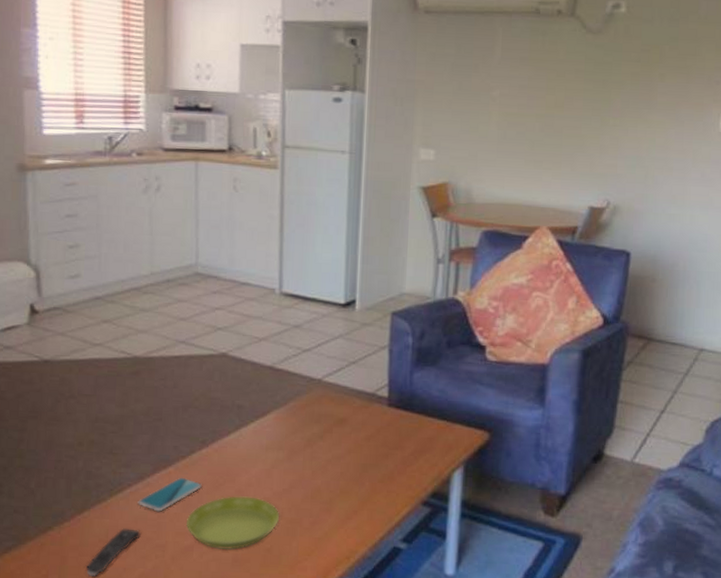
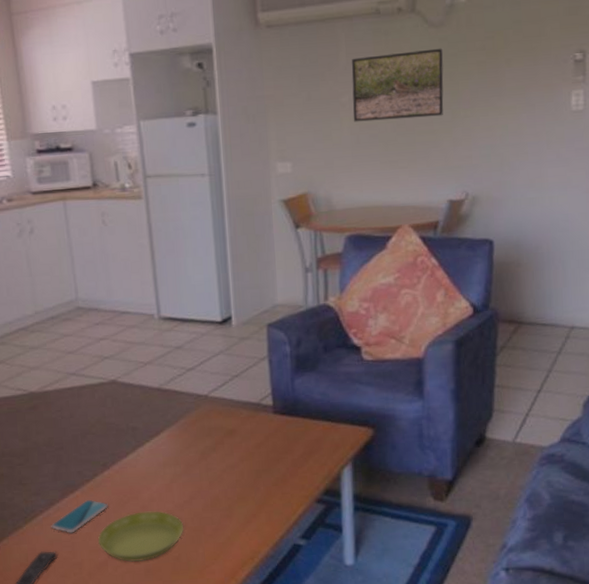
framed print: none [502,54,599,122] -> present [351,48,444,122]

